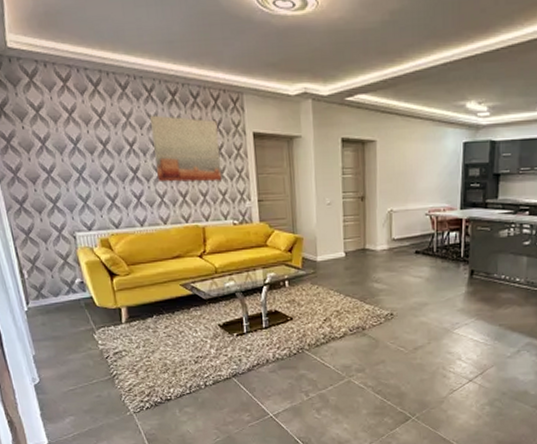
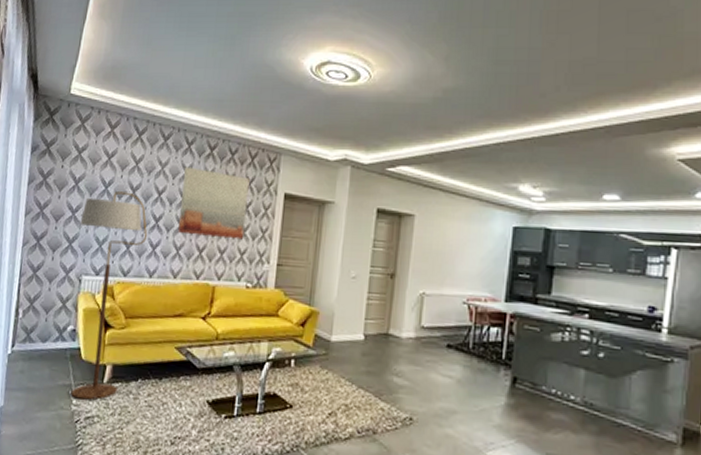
floor lamp: none [57,147,138,339] -> present [71,191,148,400]

